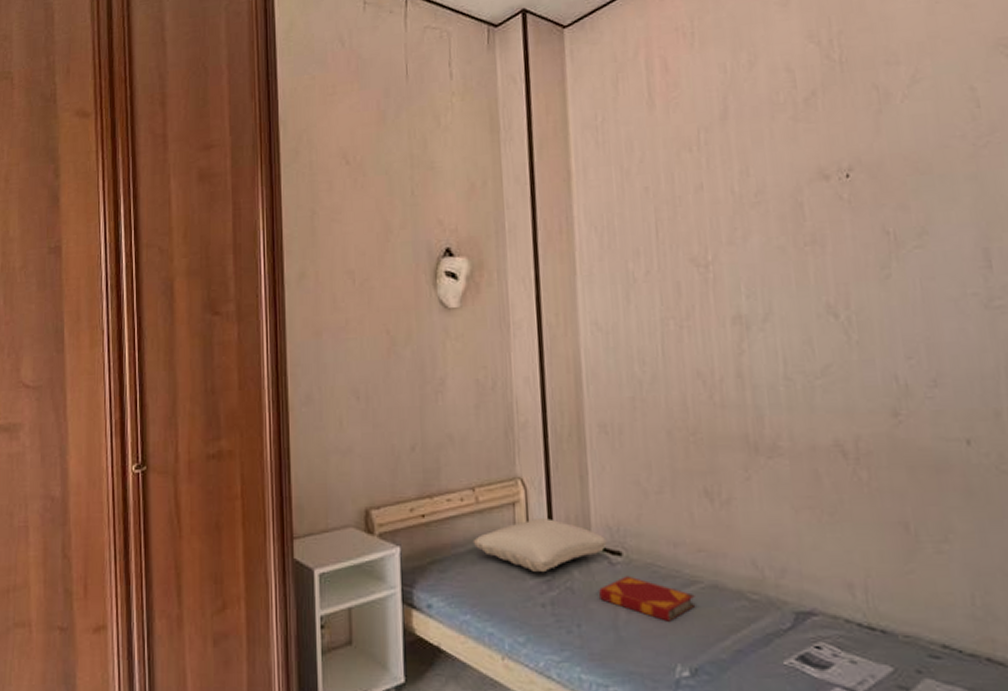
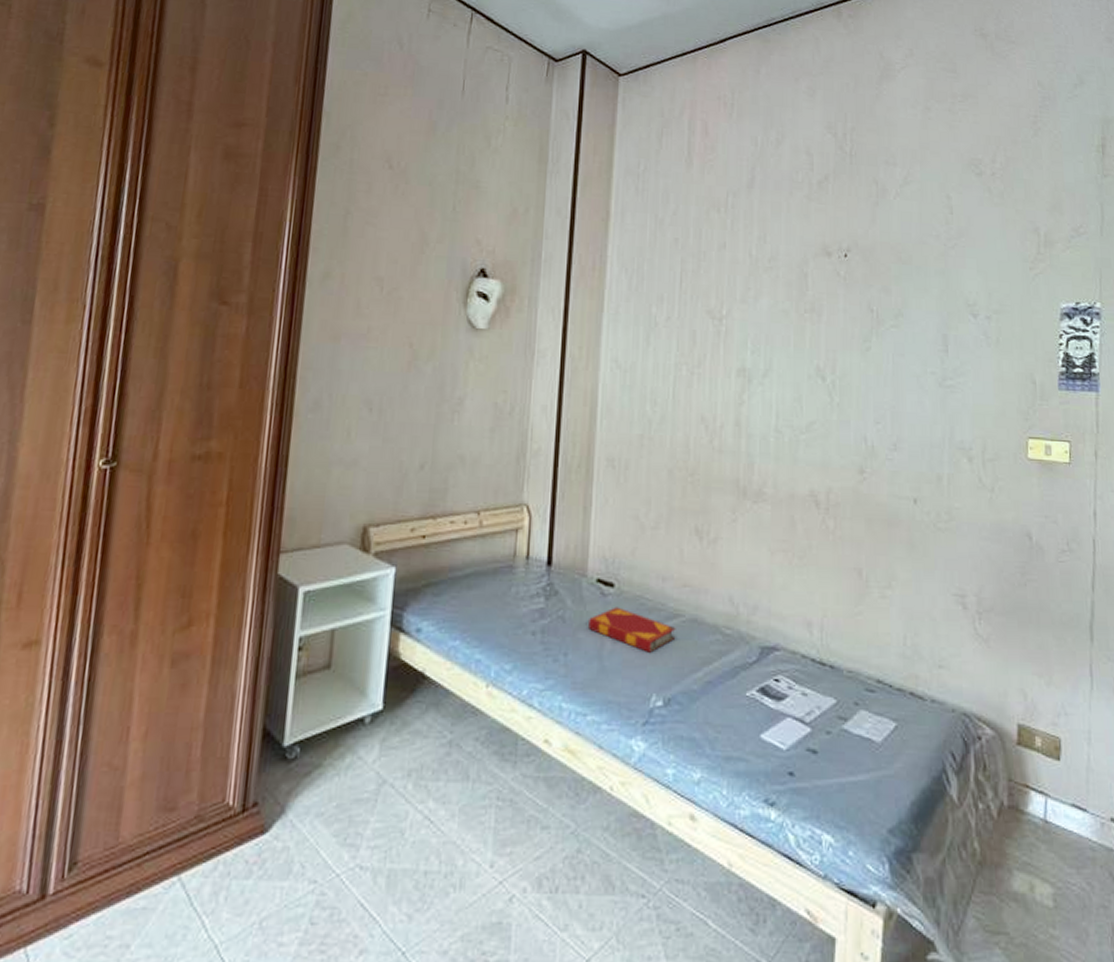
pillow: present [472,518,607,571] -> none [471,546,602,599]

